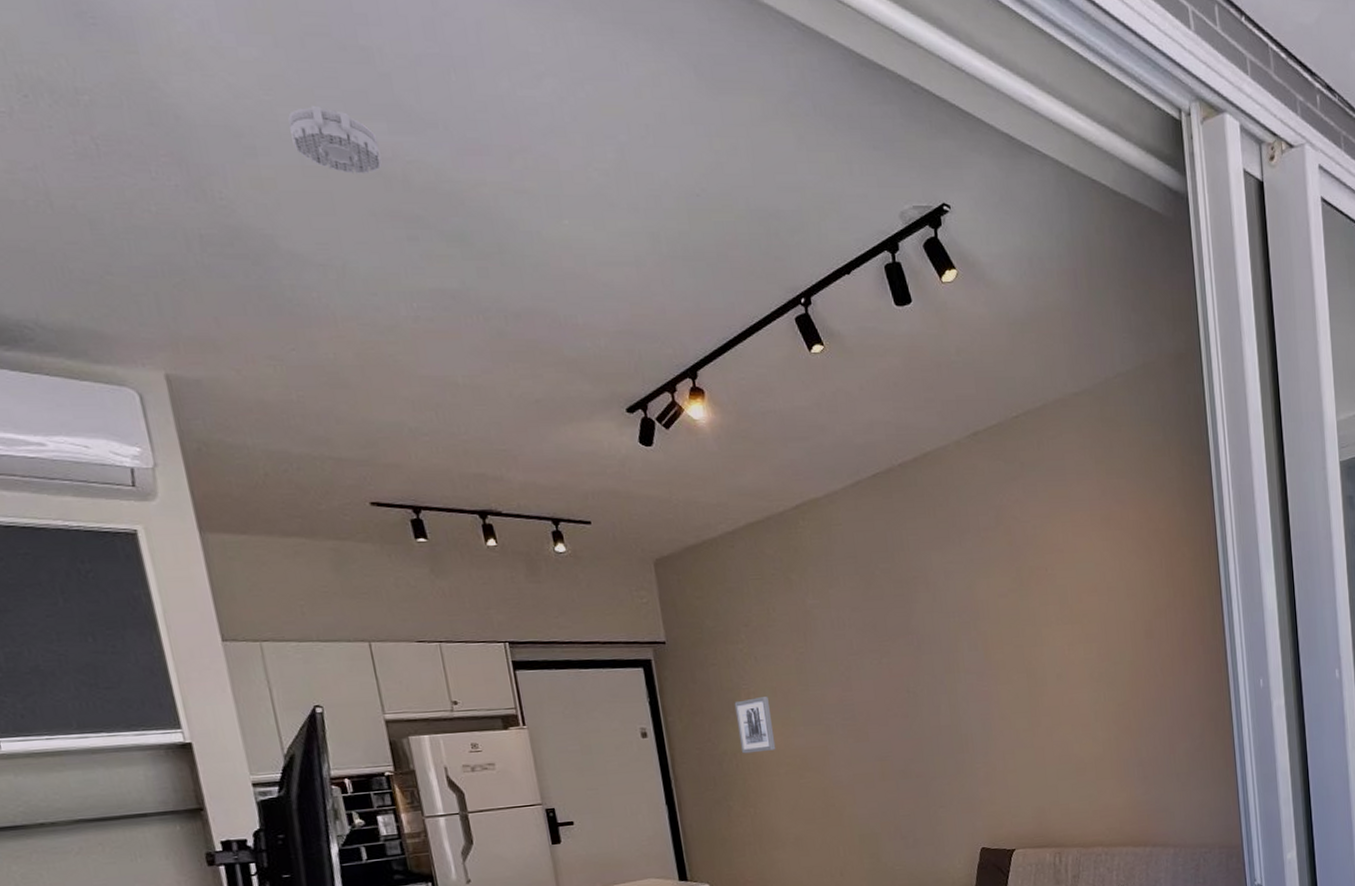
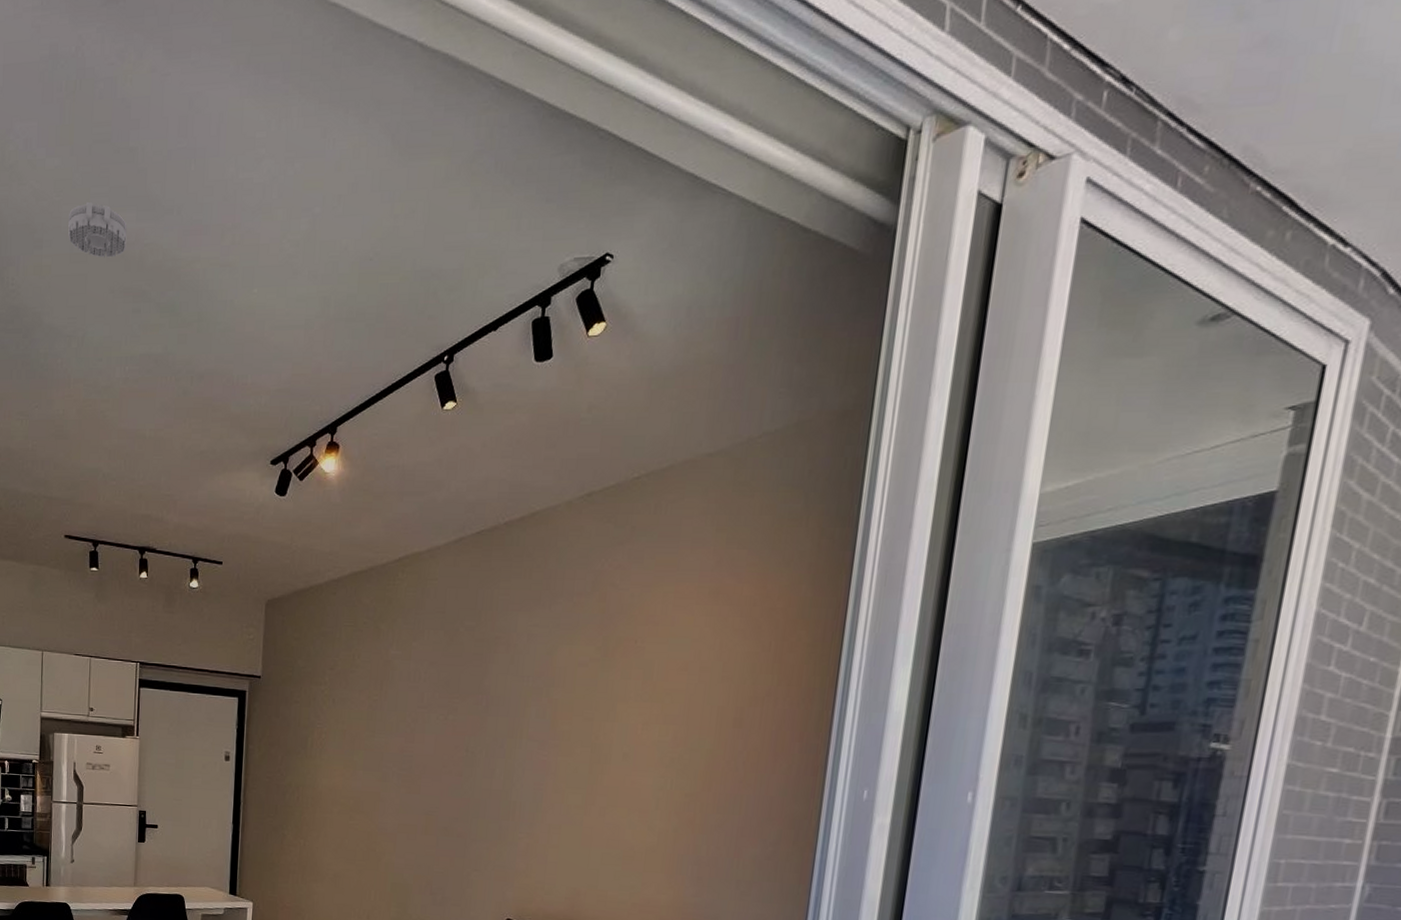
wall art: present [734,697,776,754] -> none [304,737,337,789]

